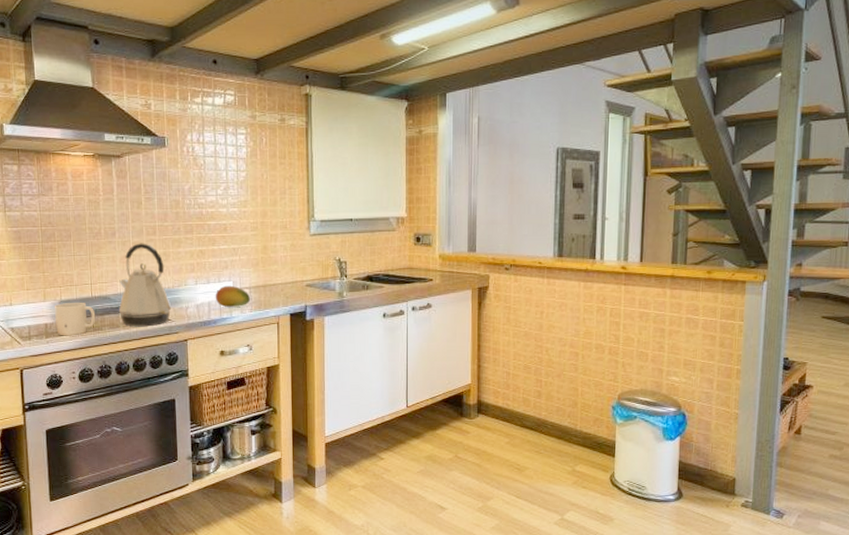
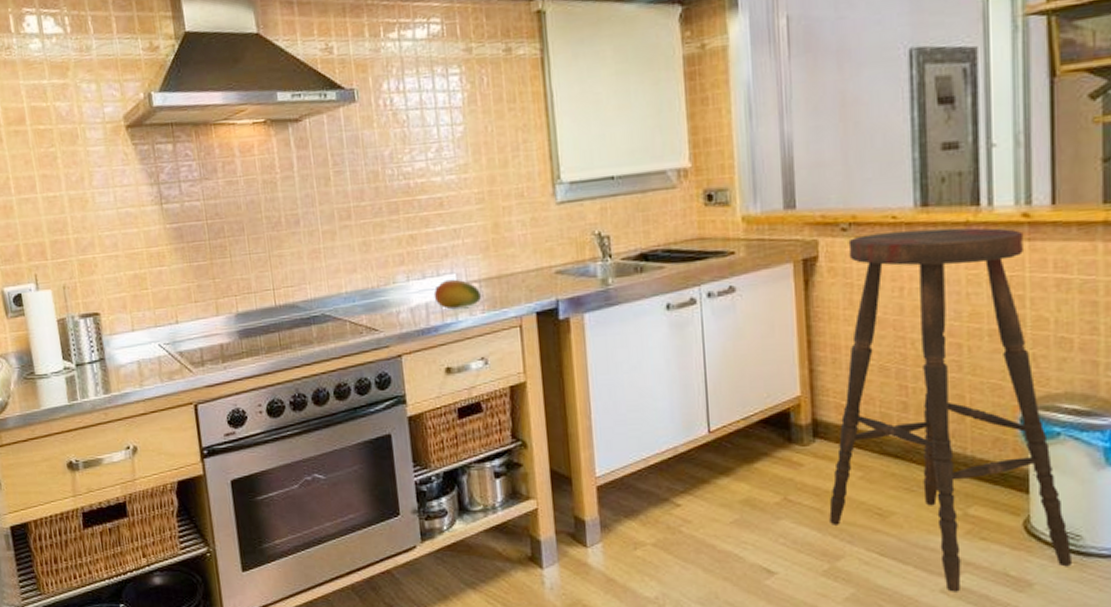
mug: present [54,302,96,336] -> none [229,313,283,359]
kettle: present [118,243,172,327] -> none [309,231,379,342]
bar stool: none [485,273,640,524] -> present [829,227,1073,592]

